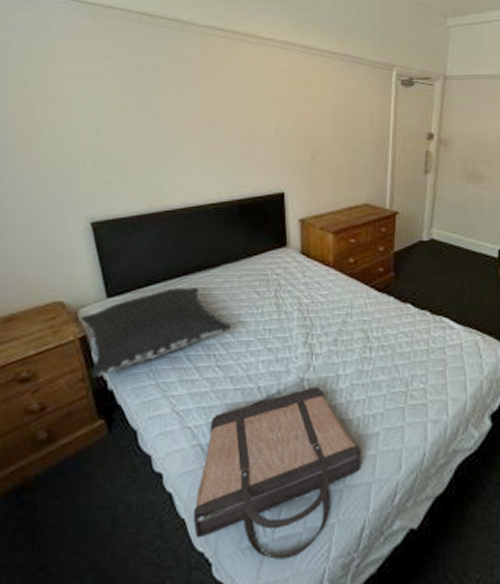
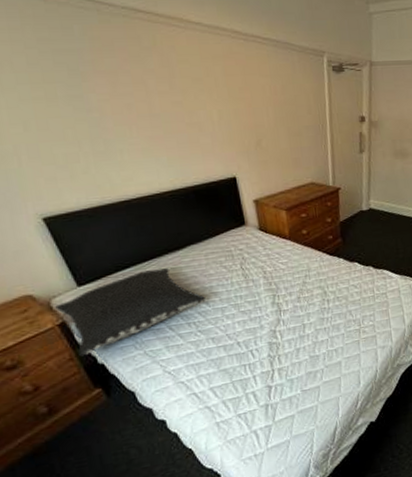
shopping bag: present [192,386,362,560] -> none [197,335,331,462]

